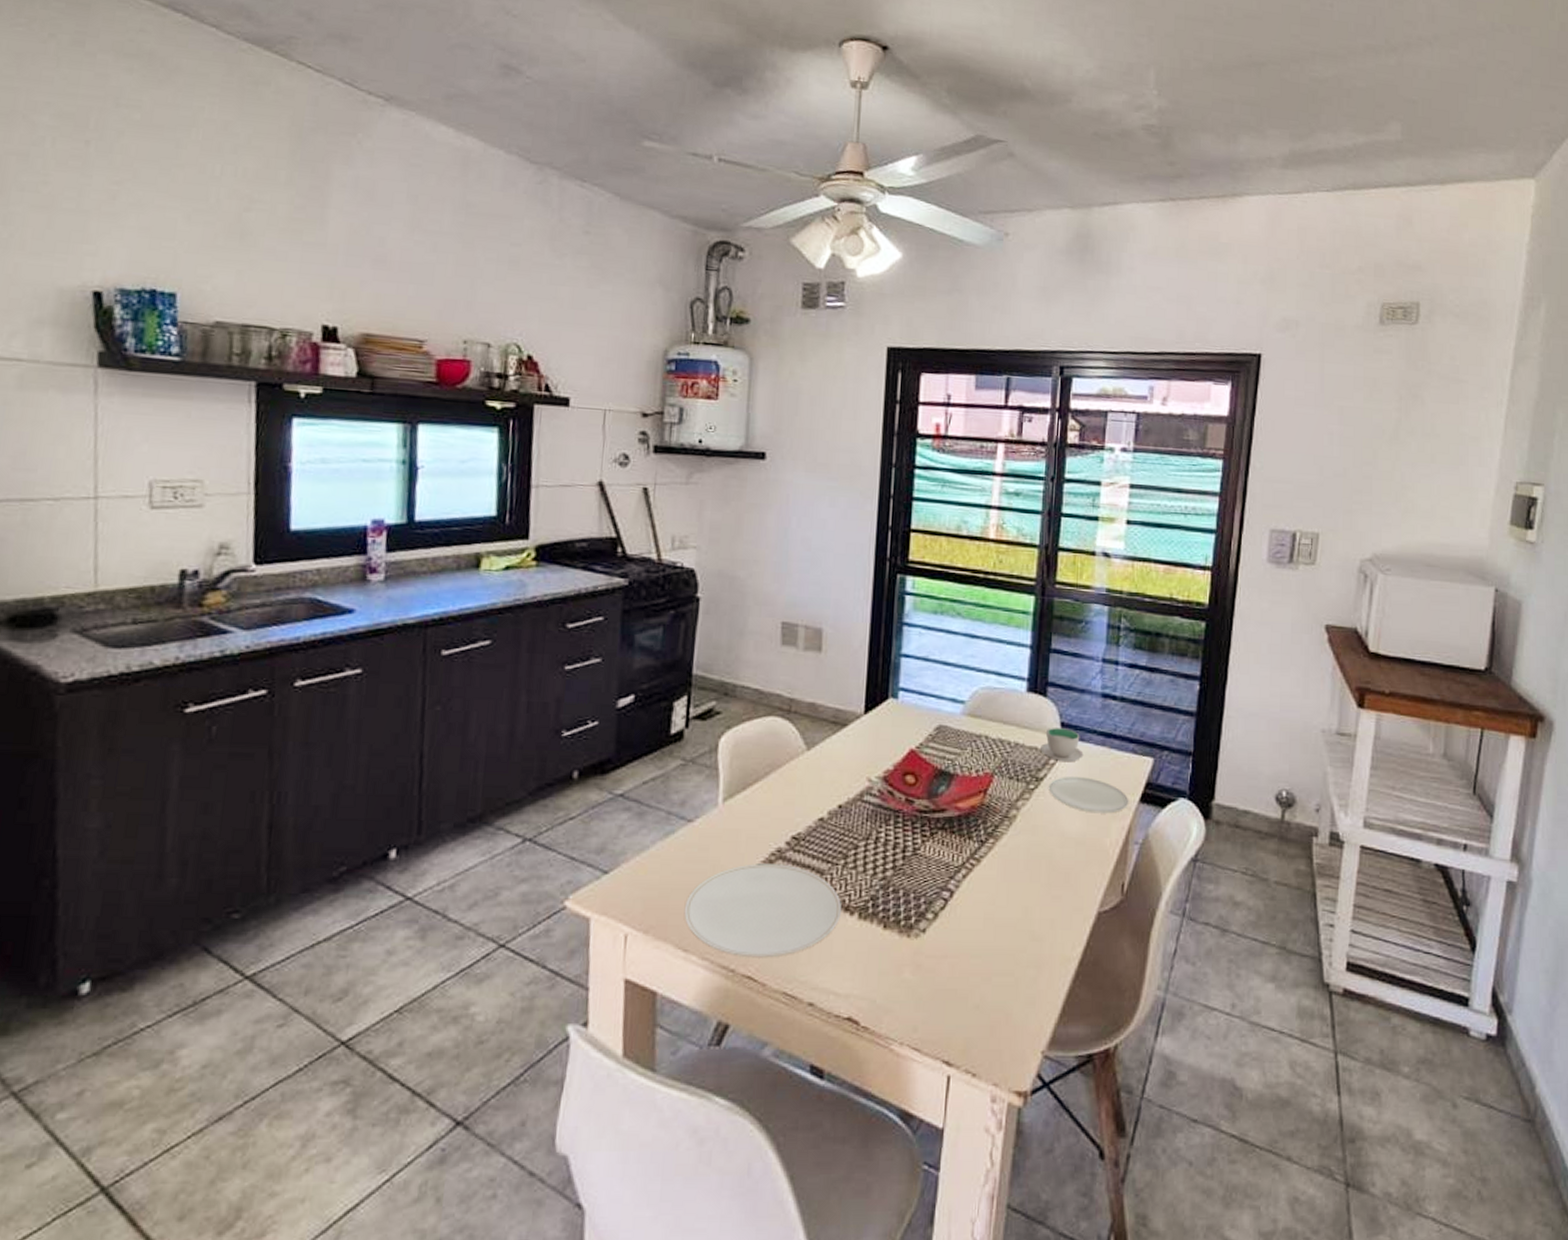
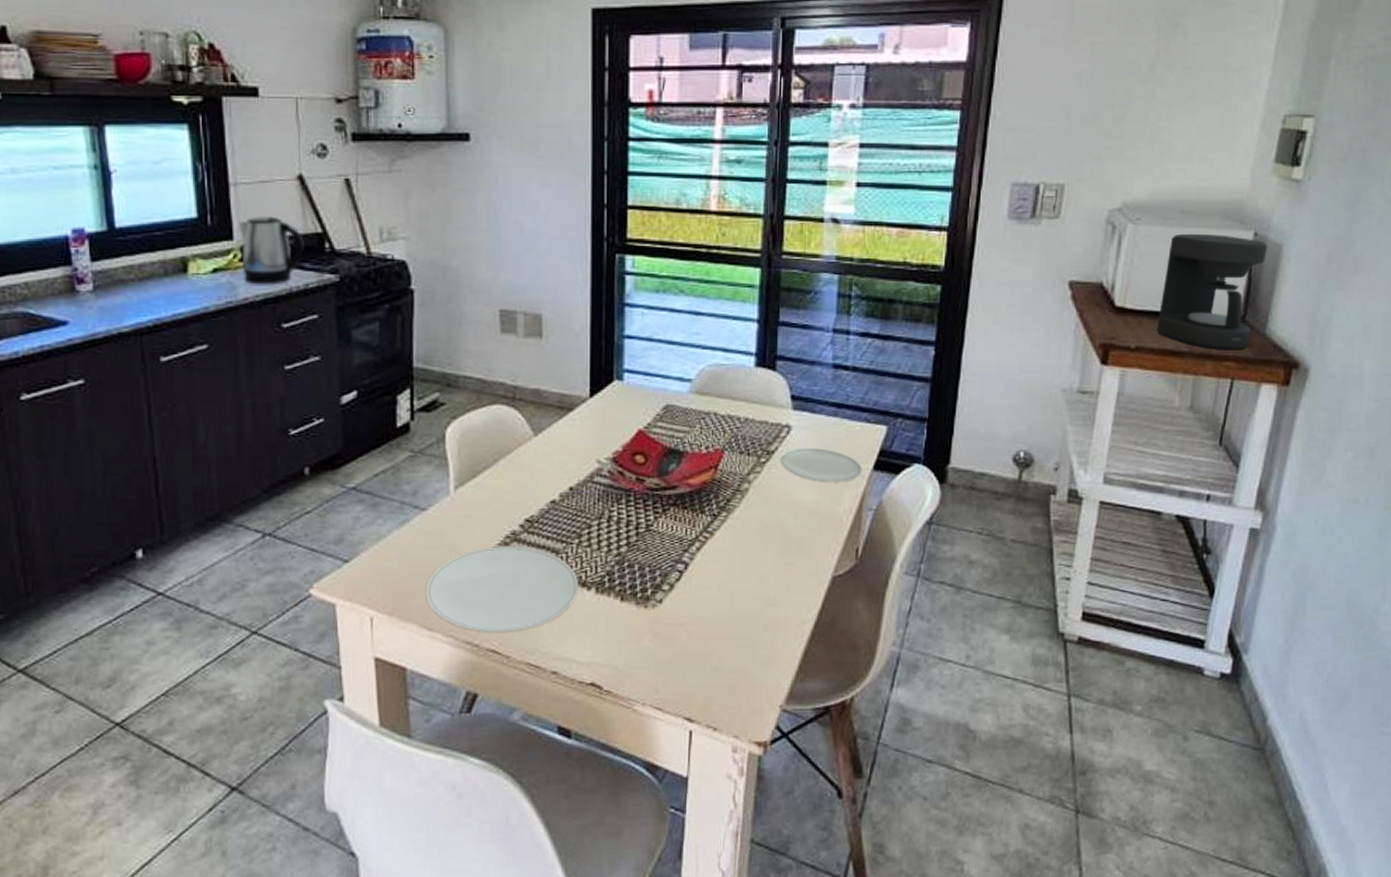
kettle: none [534,518,598,585] -> present [239,216,304,285]
cup: present [1040,728,1084,761] -> none [771,401,815,433]
coffee maker: none [1409,586,1508,701] -> present [1157,233,1267,350]

